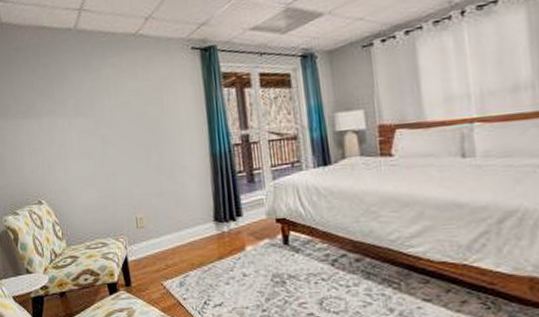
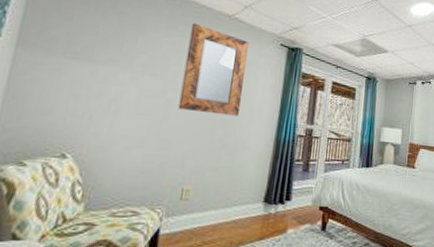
home mirror: none [103,53,168,143] -> present [178,23,249,117]

